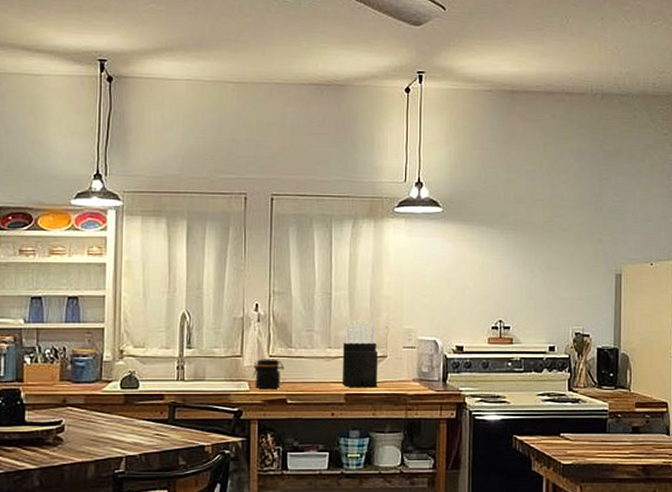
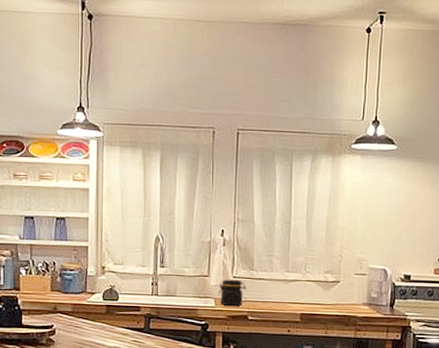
knife block: present [342,322,377,388] -> none [298,249,331,310]

